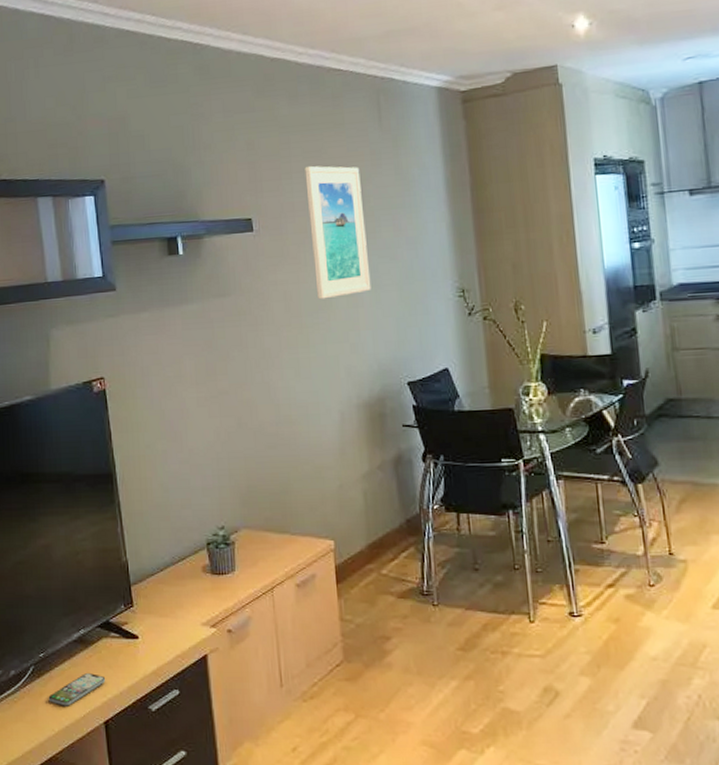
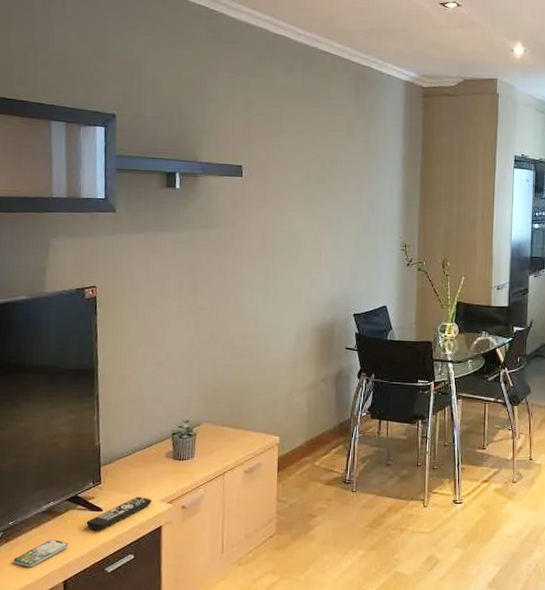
remote control: none [122,620,193,662] -> present [86,496,152,531]
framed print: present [304,165,371,300] -> none [289,128,336,240]

